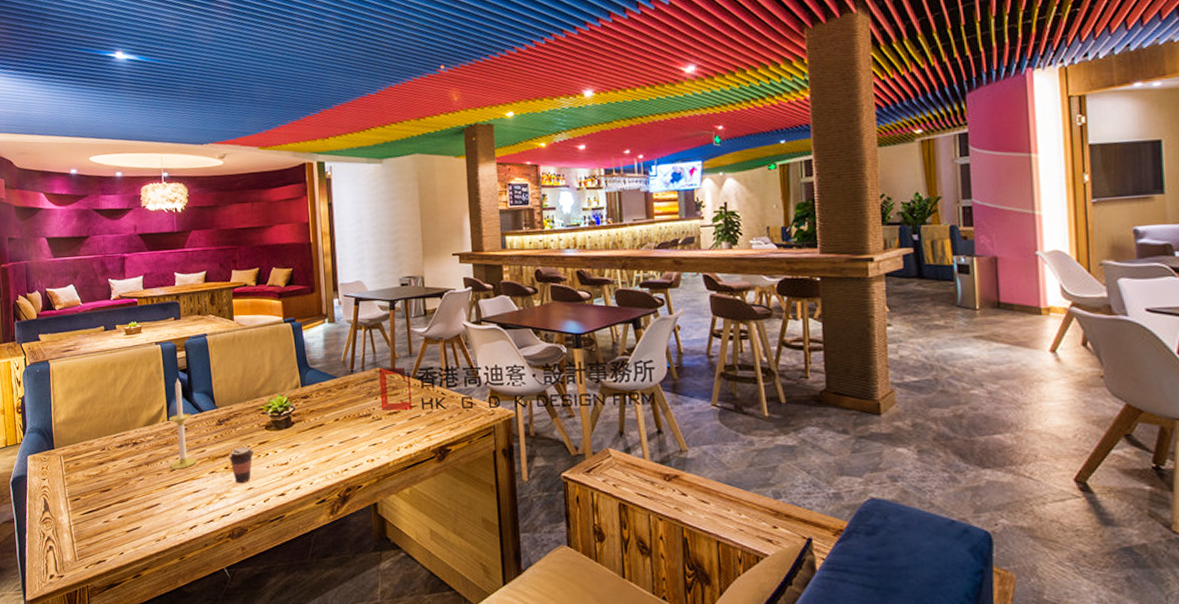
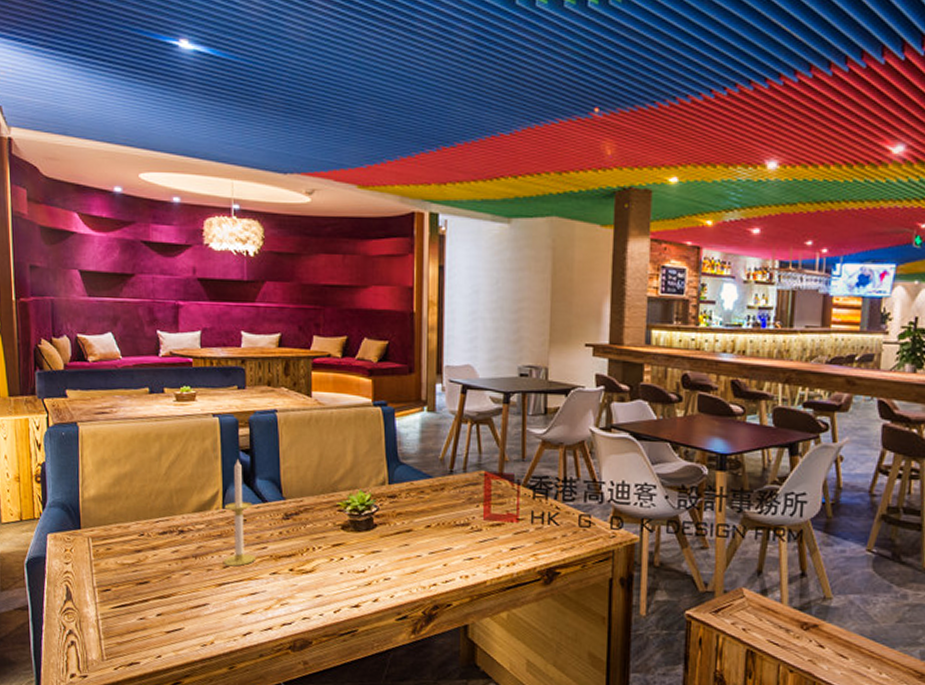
coffee cup: present [228,447,254,484] -> none [294,547,326,590]

